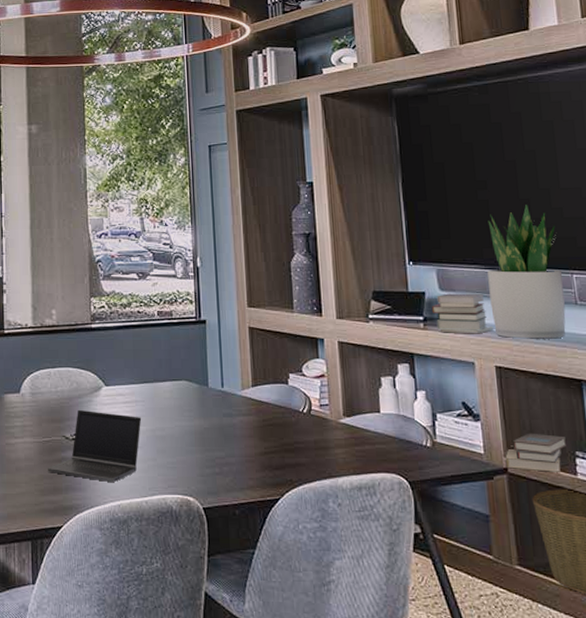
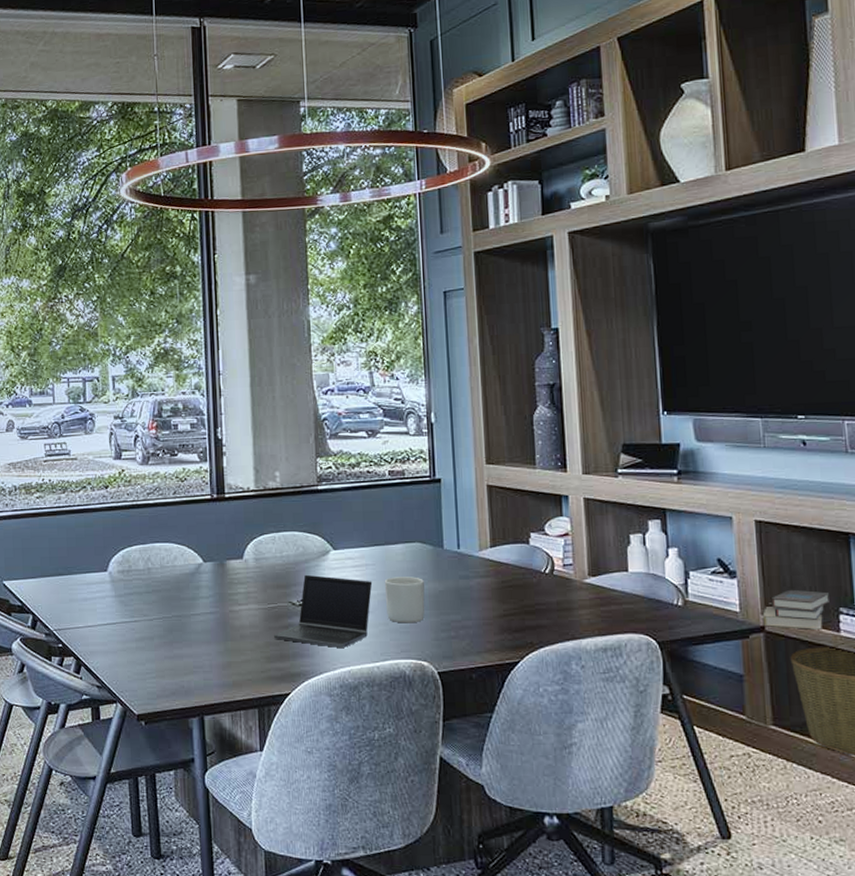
mug: none [153,413,191,459] -> present [384,577,425,623]
books: present [431,293,494,334] -> none [686,443,755,487]
planter: present [487,205,566,339] -> none [749,346,835,491]

